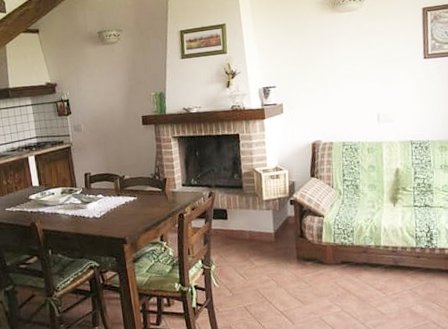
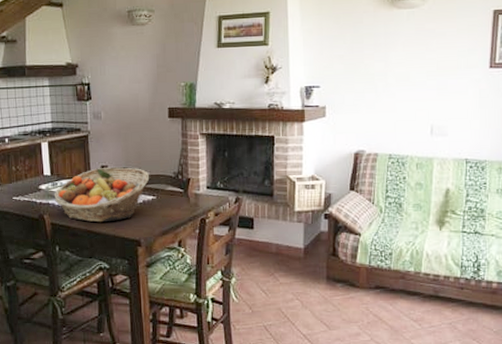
fruit basket: none [43,172,130,225] -> present [53,167,150,223]

